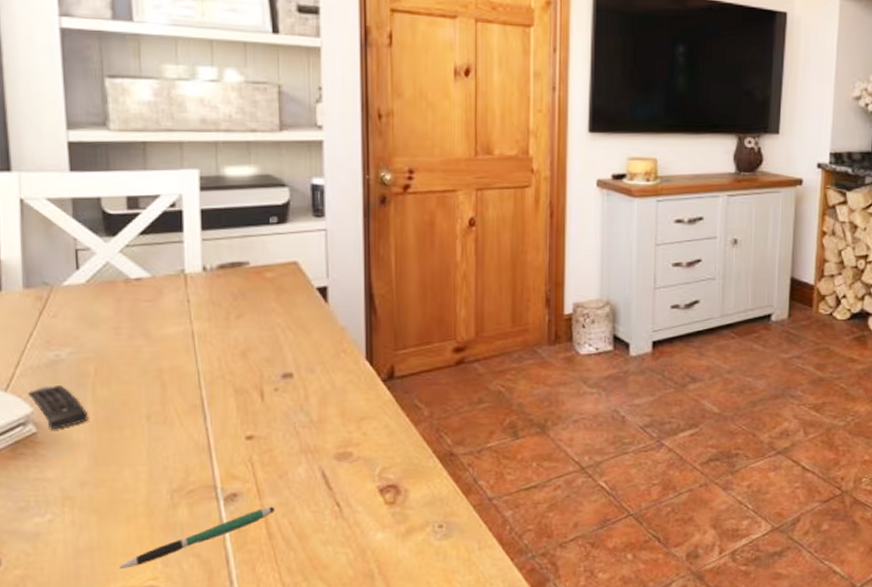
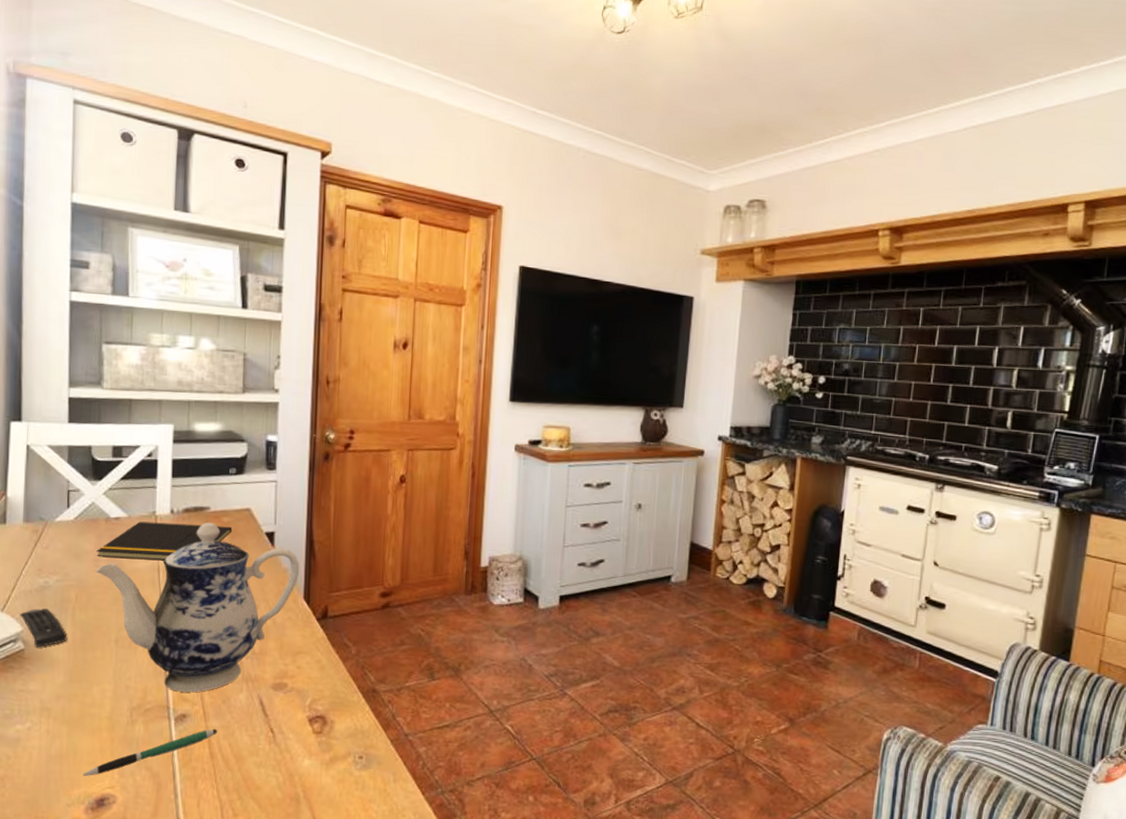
notepad: none [116,281,278,325] -> present [96,521,233,560]
teapot: none [117,278,358,469] -> present [96,522,299,693]

